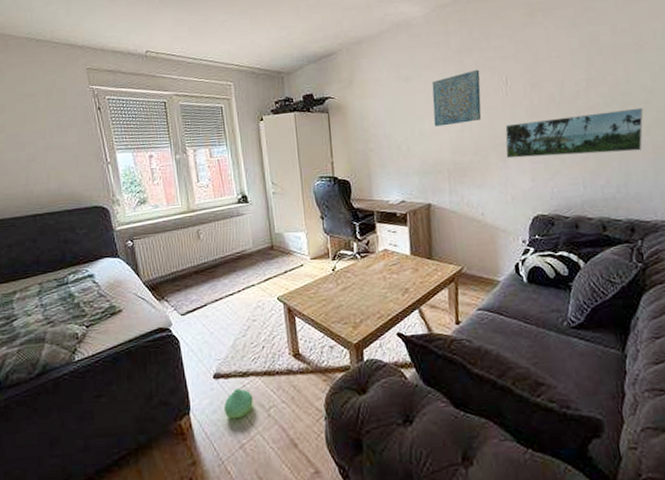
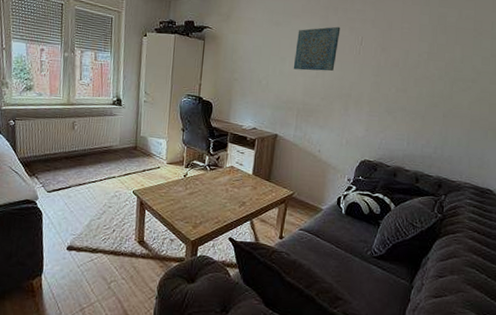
plush toy: present [223,388,253,419] -> none [71,261,98,287]
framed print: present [505,107,644,159] -> none [349,79,470,121]

